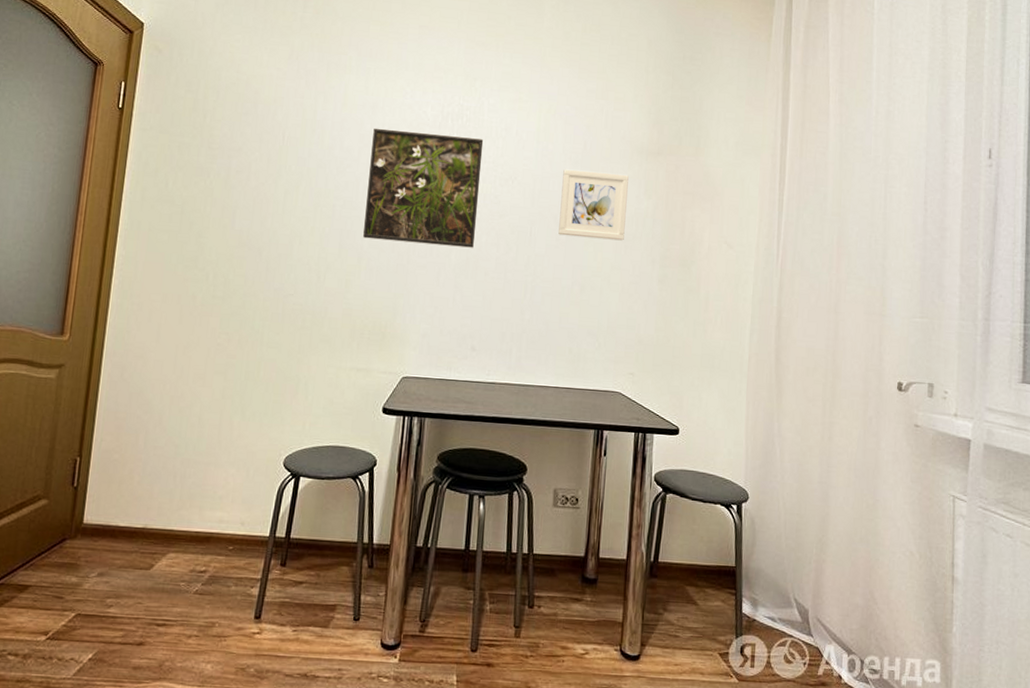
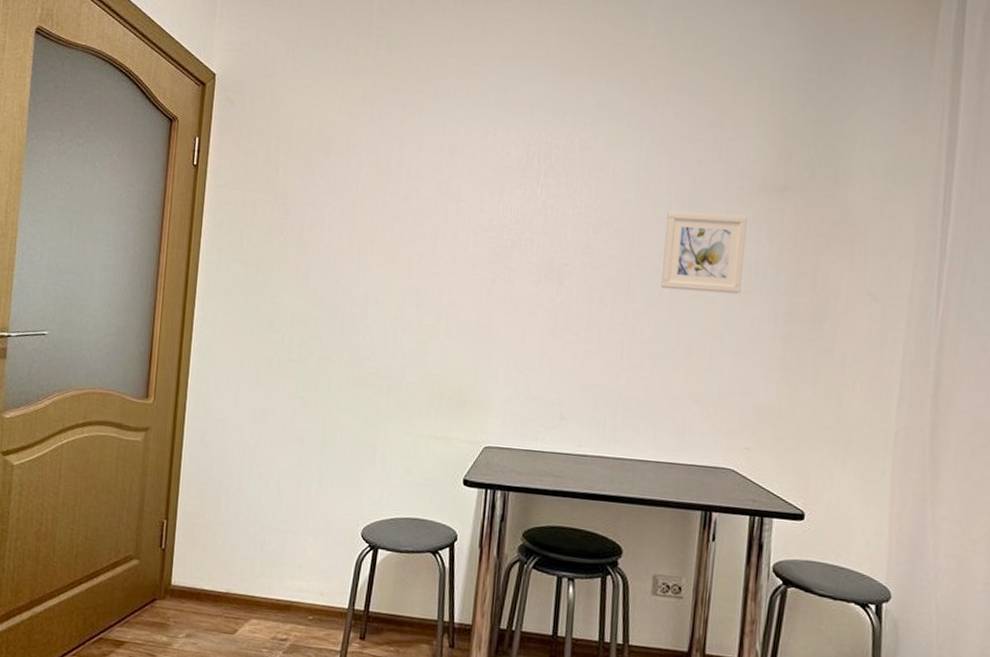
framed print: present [363,128,484,248] -> none [442,173,575,305]

